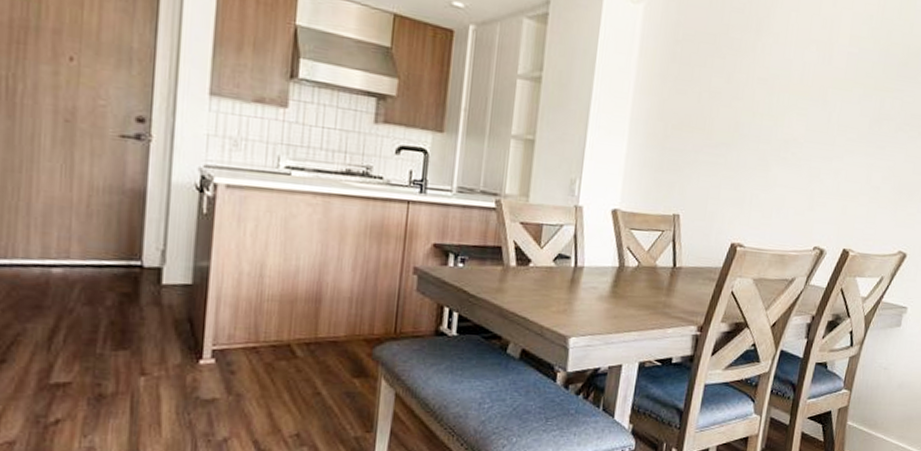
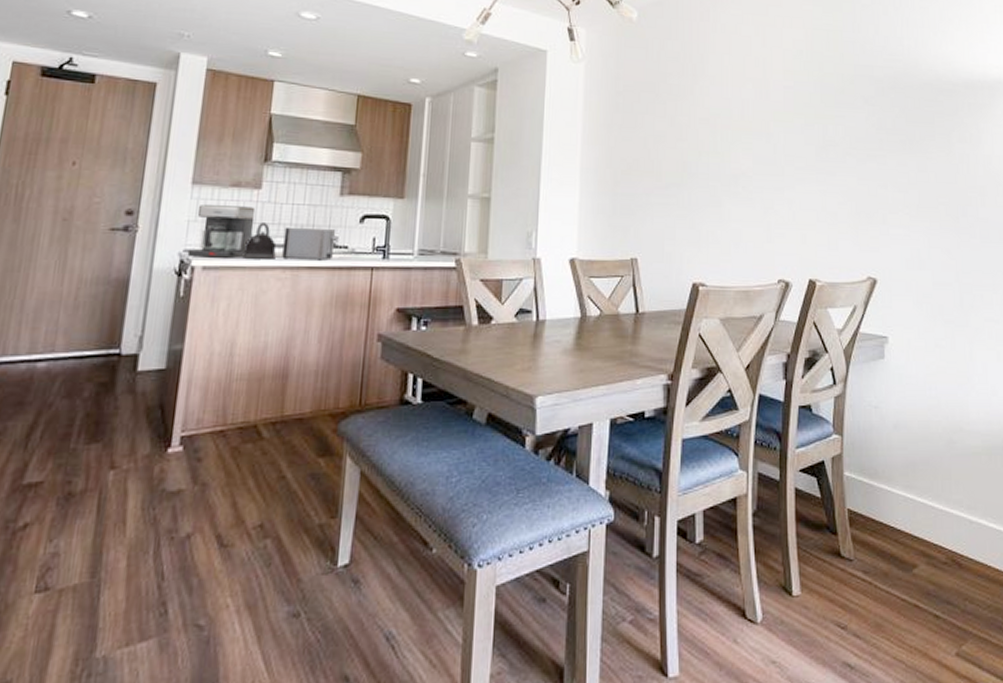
coffee maker: none [208,118,282,179] -> present [187,203,256,258]
kettle: none [269,144,306,184] -> present [242,223,277,259]
toaster: none [312,151,370,191] -> present [282,227,336,262]

